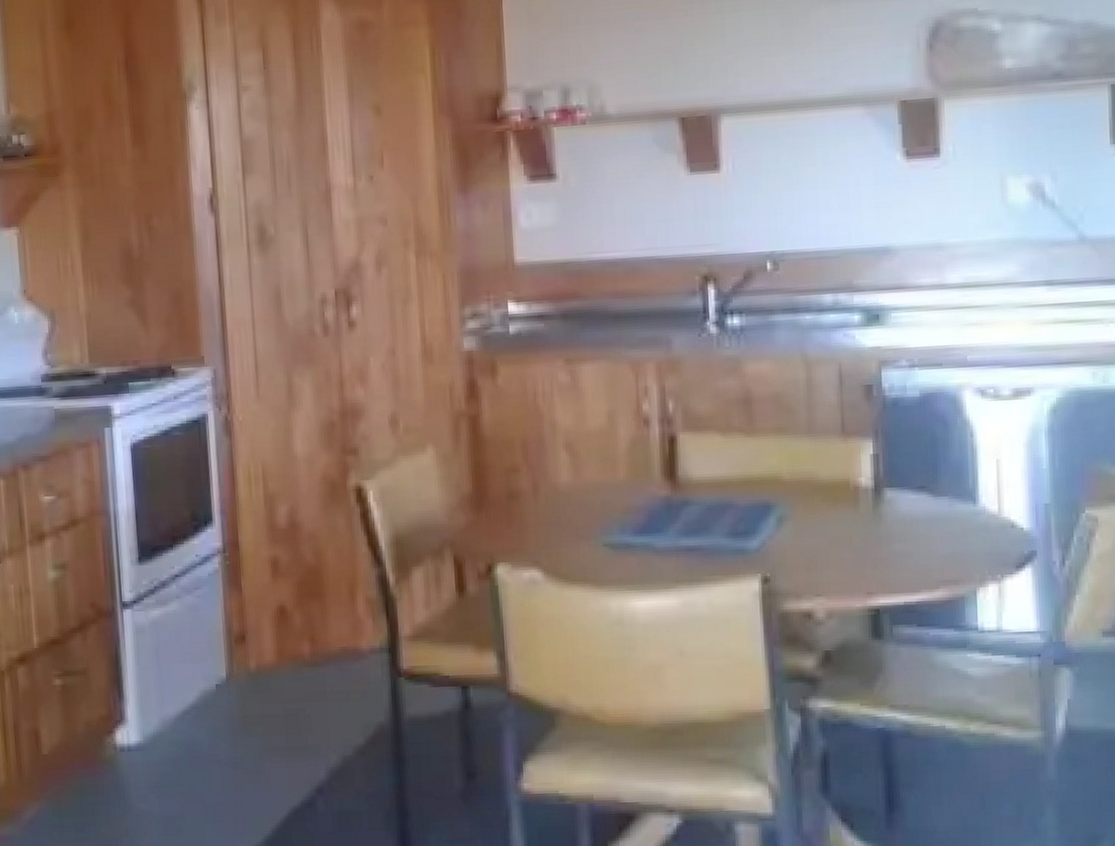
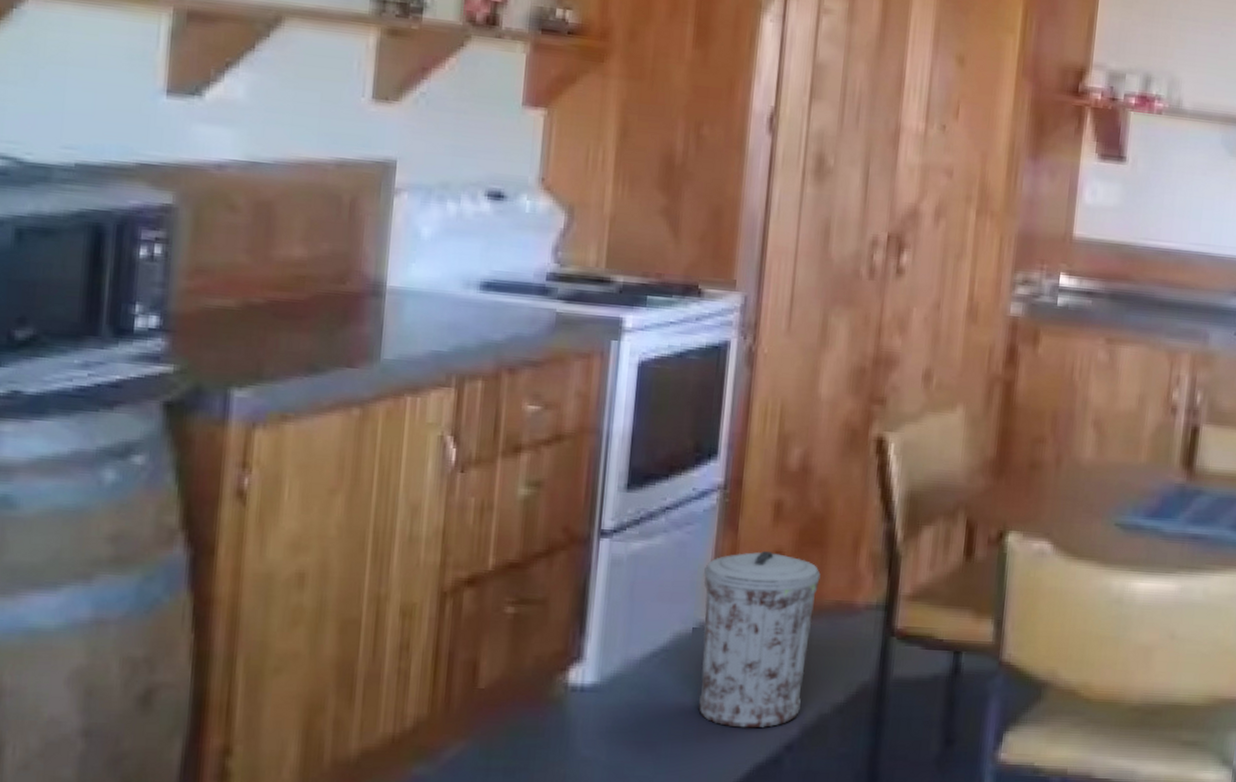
trash can: none [218,606,324,775] -> present [699,550,821,728]

